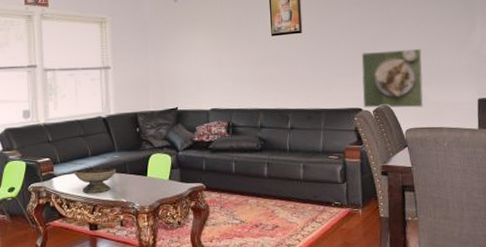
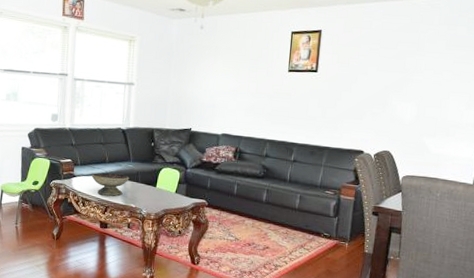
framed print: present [361,48,424,108] -> none [365,98,431,157]

